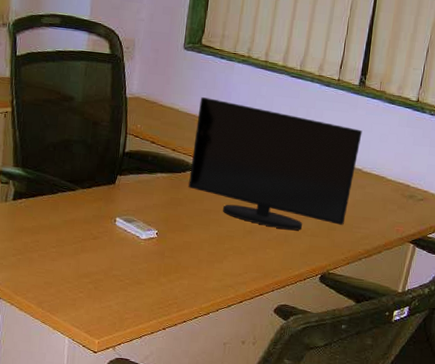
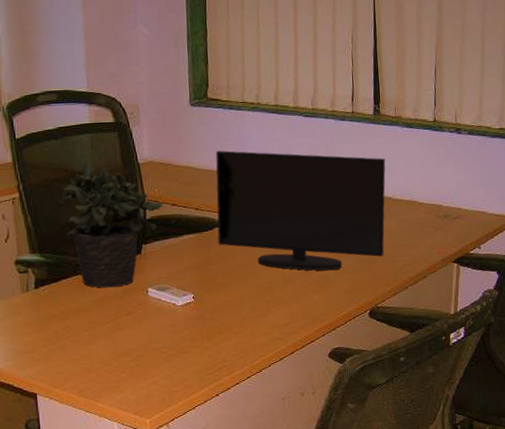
potted plant: none [49,88,143,212] -> present [61,162,163,288]

